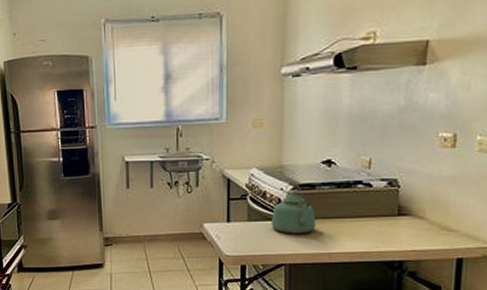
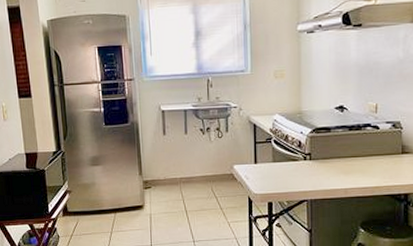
kettle: present [270,181,316,234] -> none [293,126,332,173]

